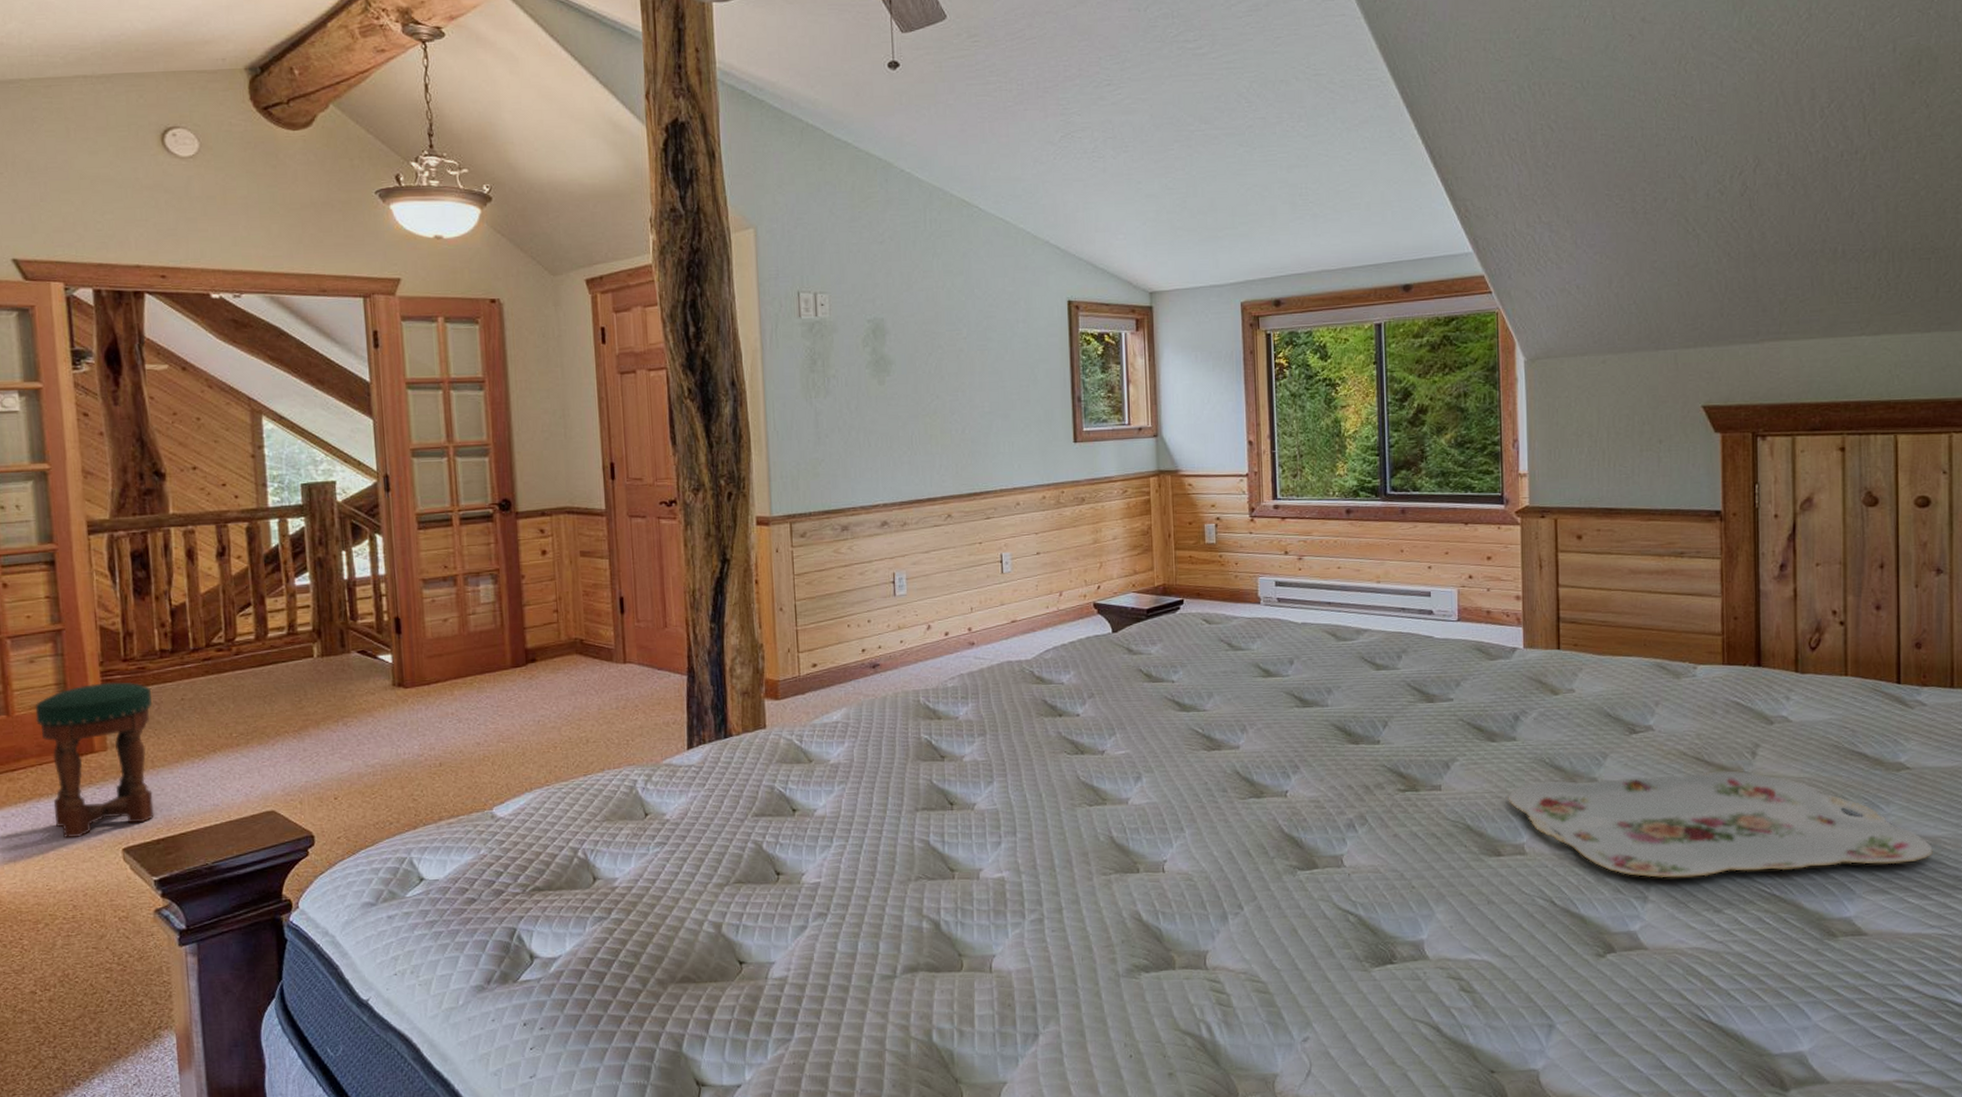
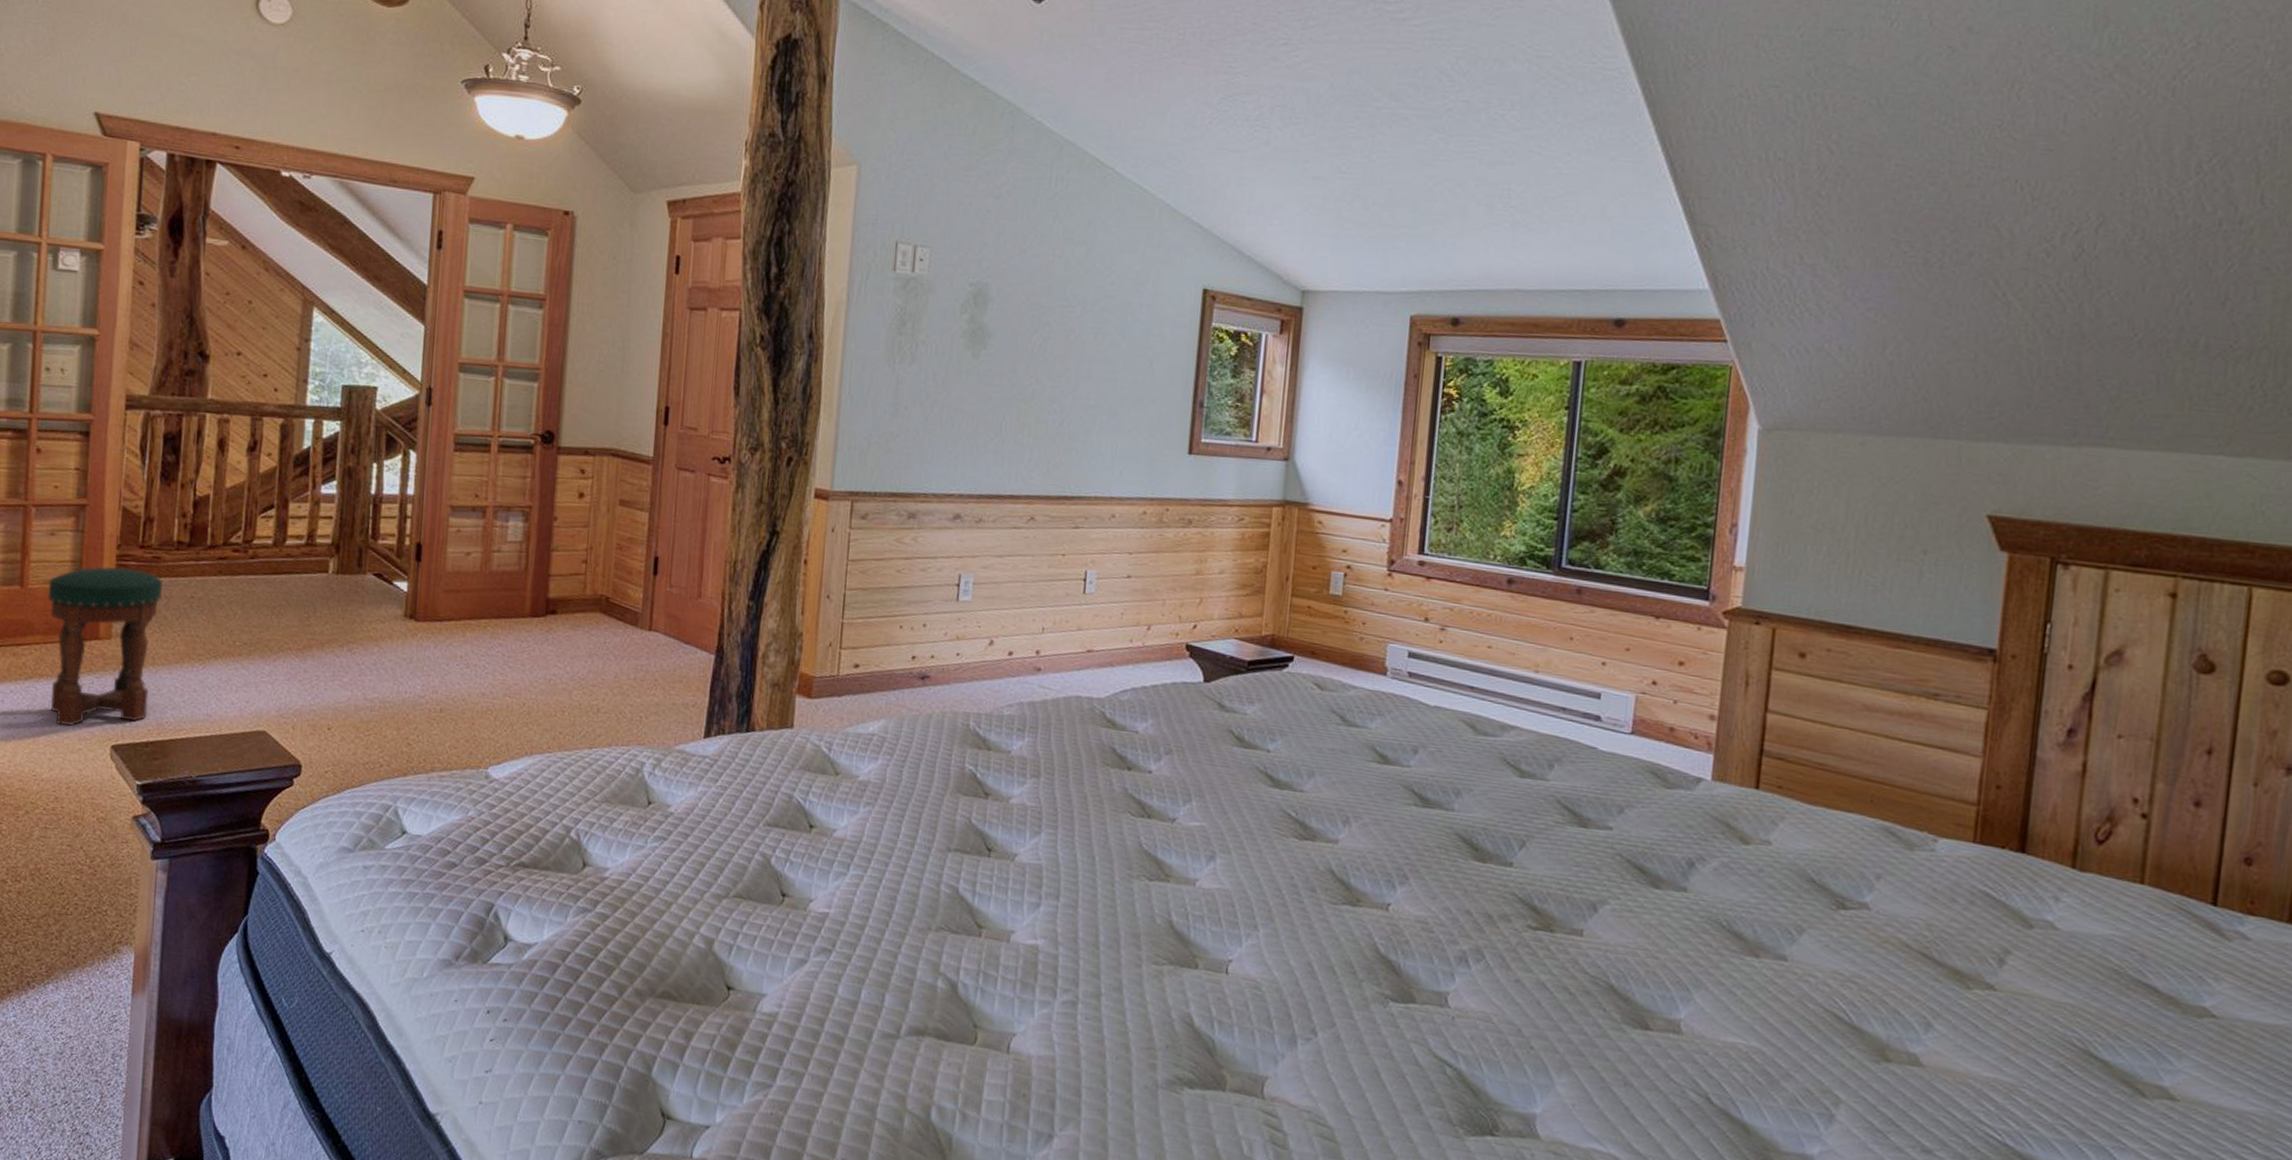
serving tray: present [1508,770,1933,878] -> none [1667,947,2236,1138]

